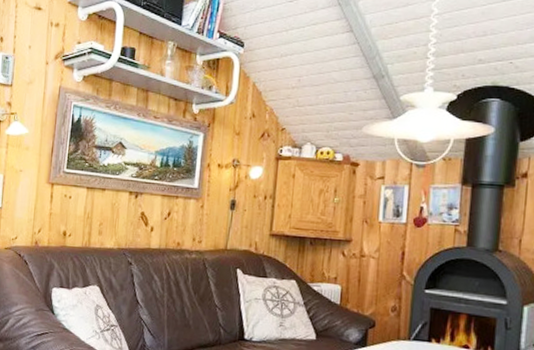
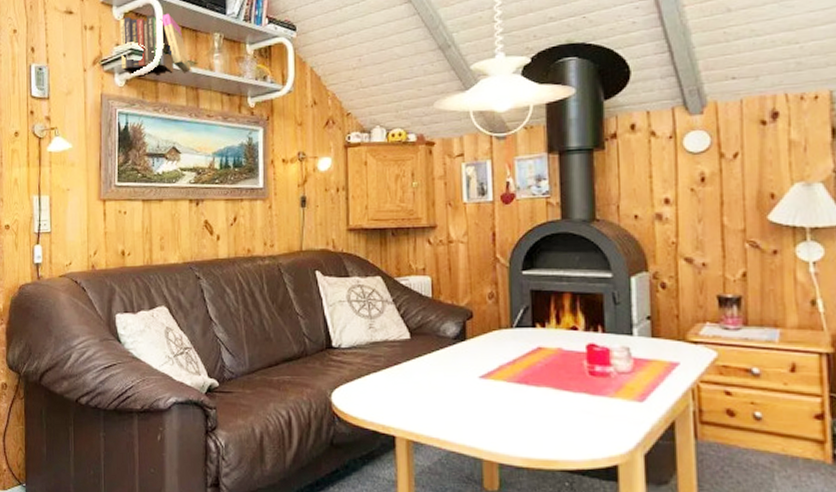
books: none [80,18,145,77] -> present [120,13,192,78]

